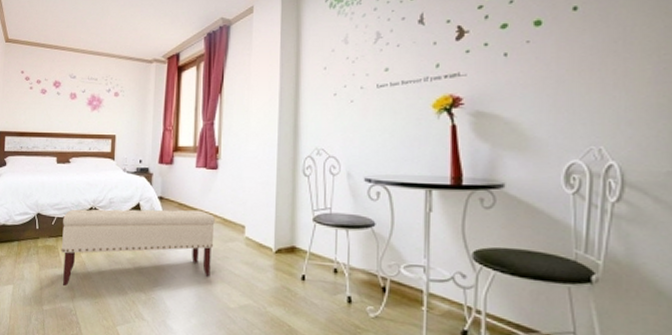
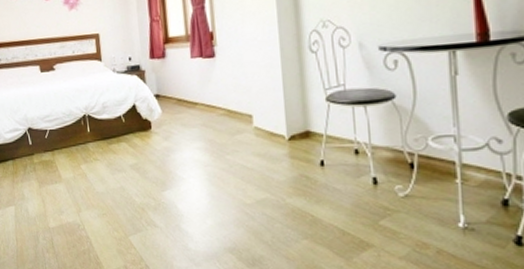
bench: present [61,209,215,287] -> none [56,104,221,202]

